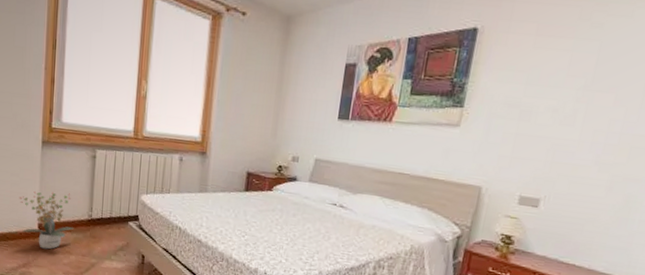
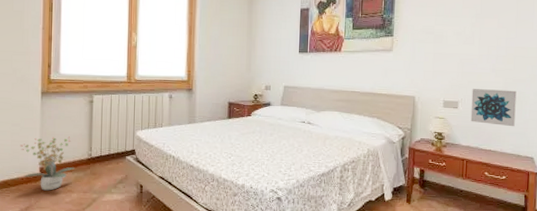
wall art: none [553,184,626,240] -> present [470,89,517,127]

